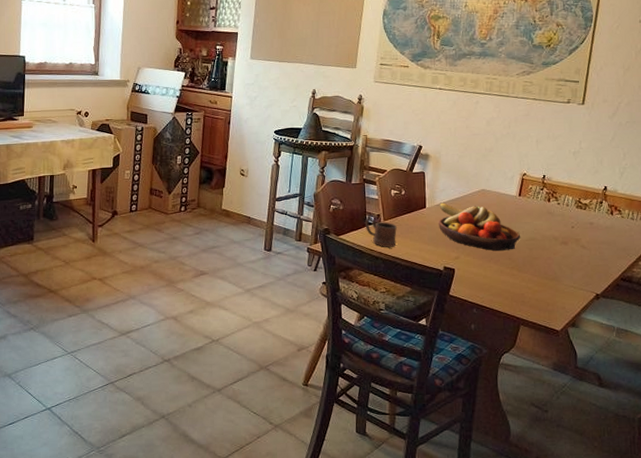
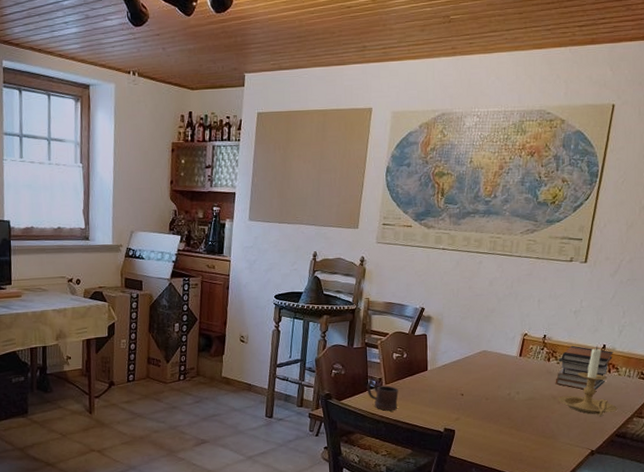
fruit bowl: present [439,202,521,251] -> none [440,365,520,411]
book stack: none [556,186,615,232] -> present [555,345,614,390]
candle holder: none [559,187,622,259] -> present [558,346,618,416]

